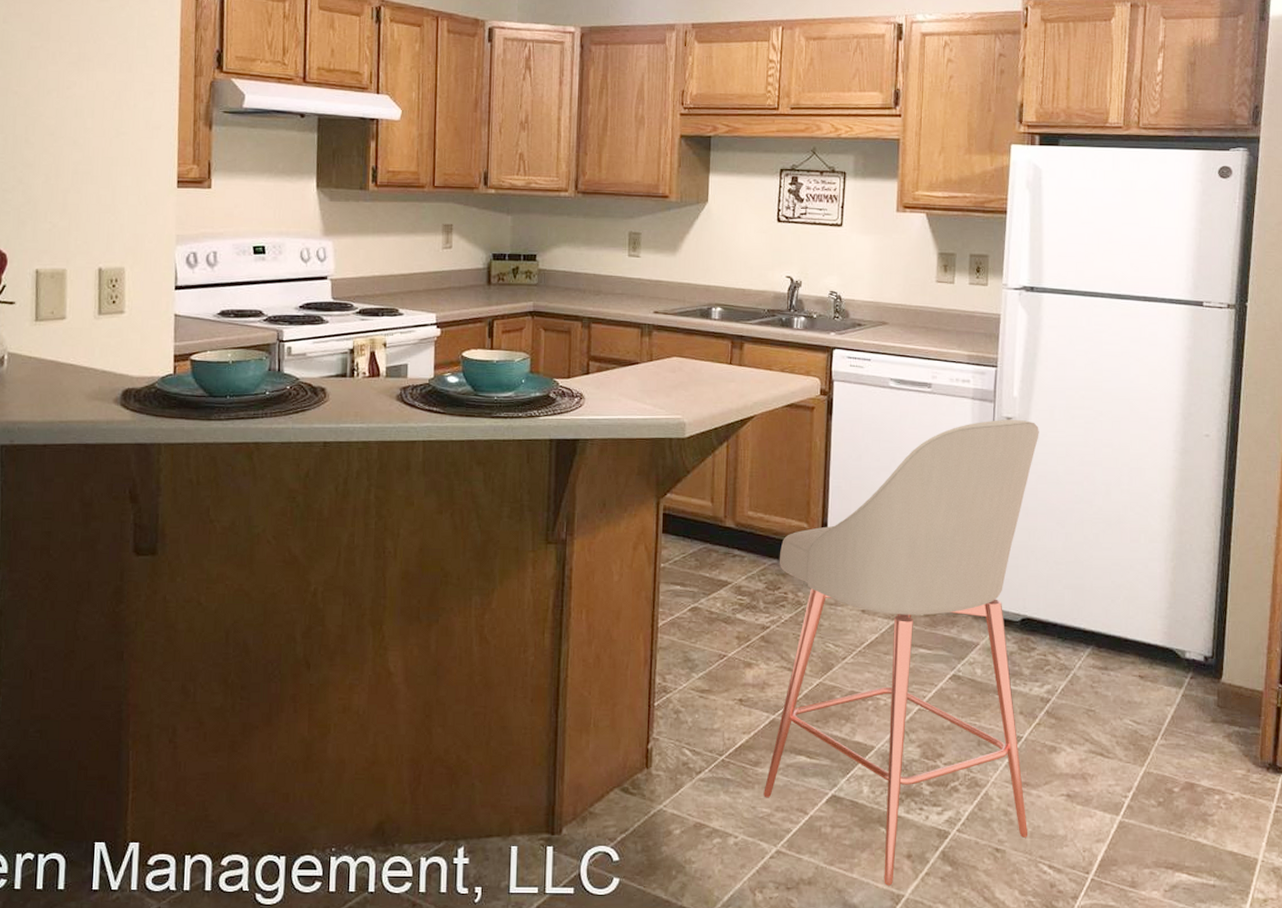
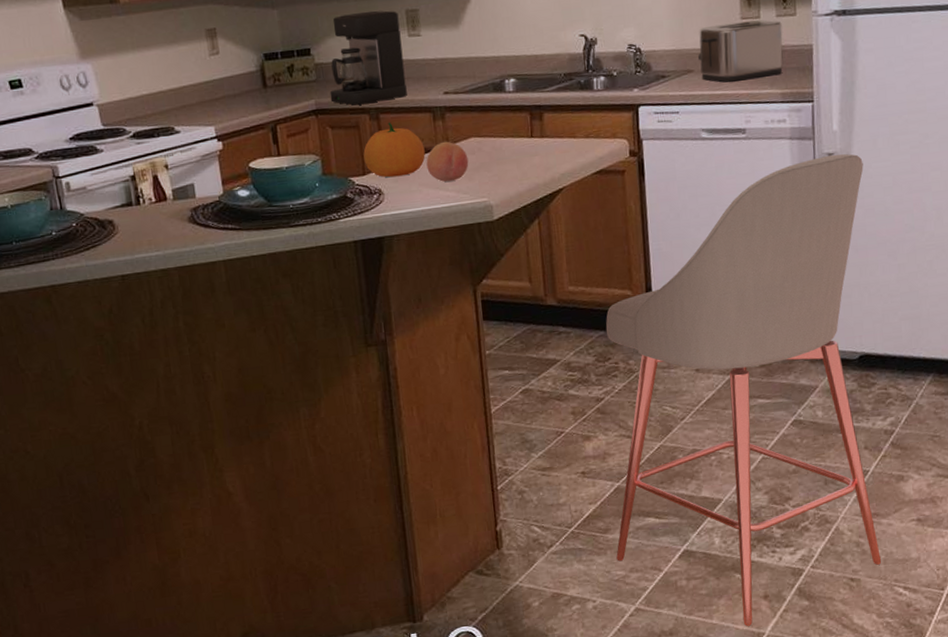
coffee maker: none [548,228,622,312] -> present [329,10,407,106]
fruit: none [571,332,629,384] -> present [363,122,426,178]
fruit: none [628,357,669,395] -> present [426,141,469,182]
toaster: none [894,284,974,339] -> present [698,20,783,83]

